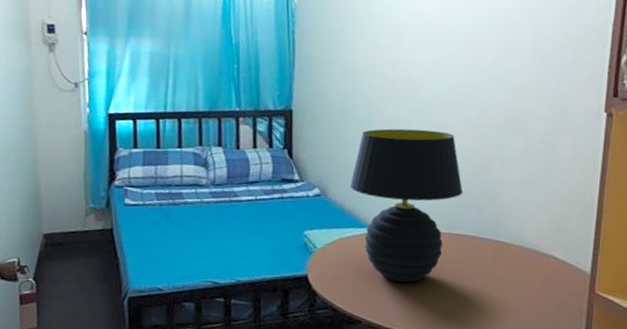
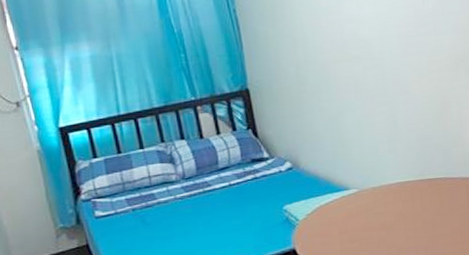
table lamp: present [350,128,463,283] -> none [319,83,428,236]

